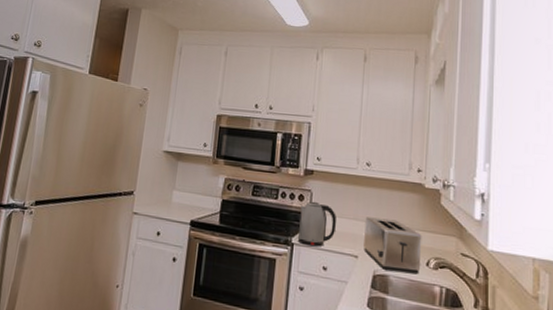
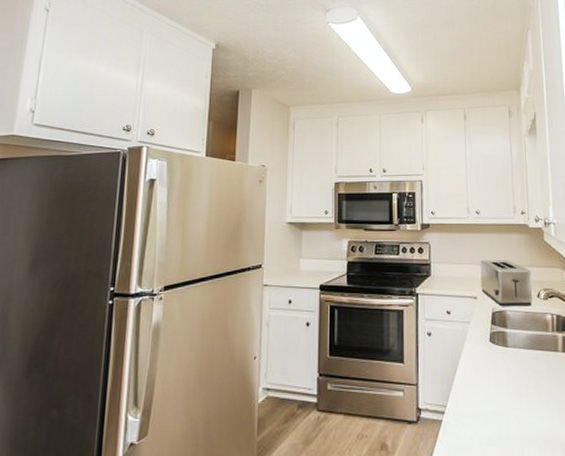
kettle: present [298,201,336,247] -> none [421,252,455,294]

